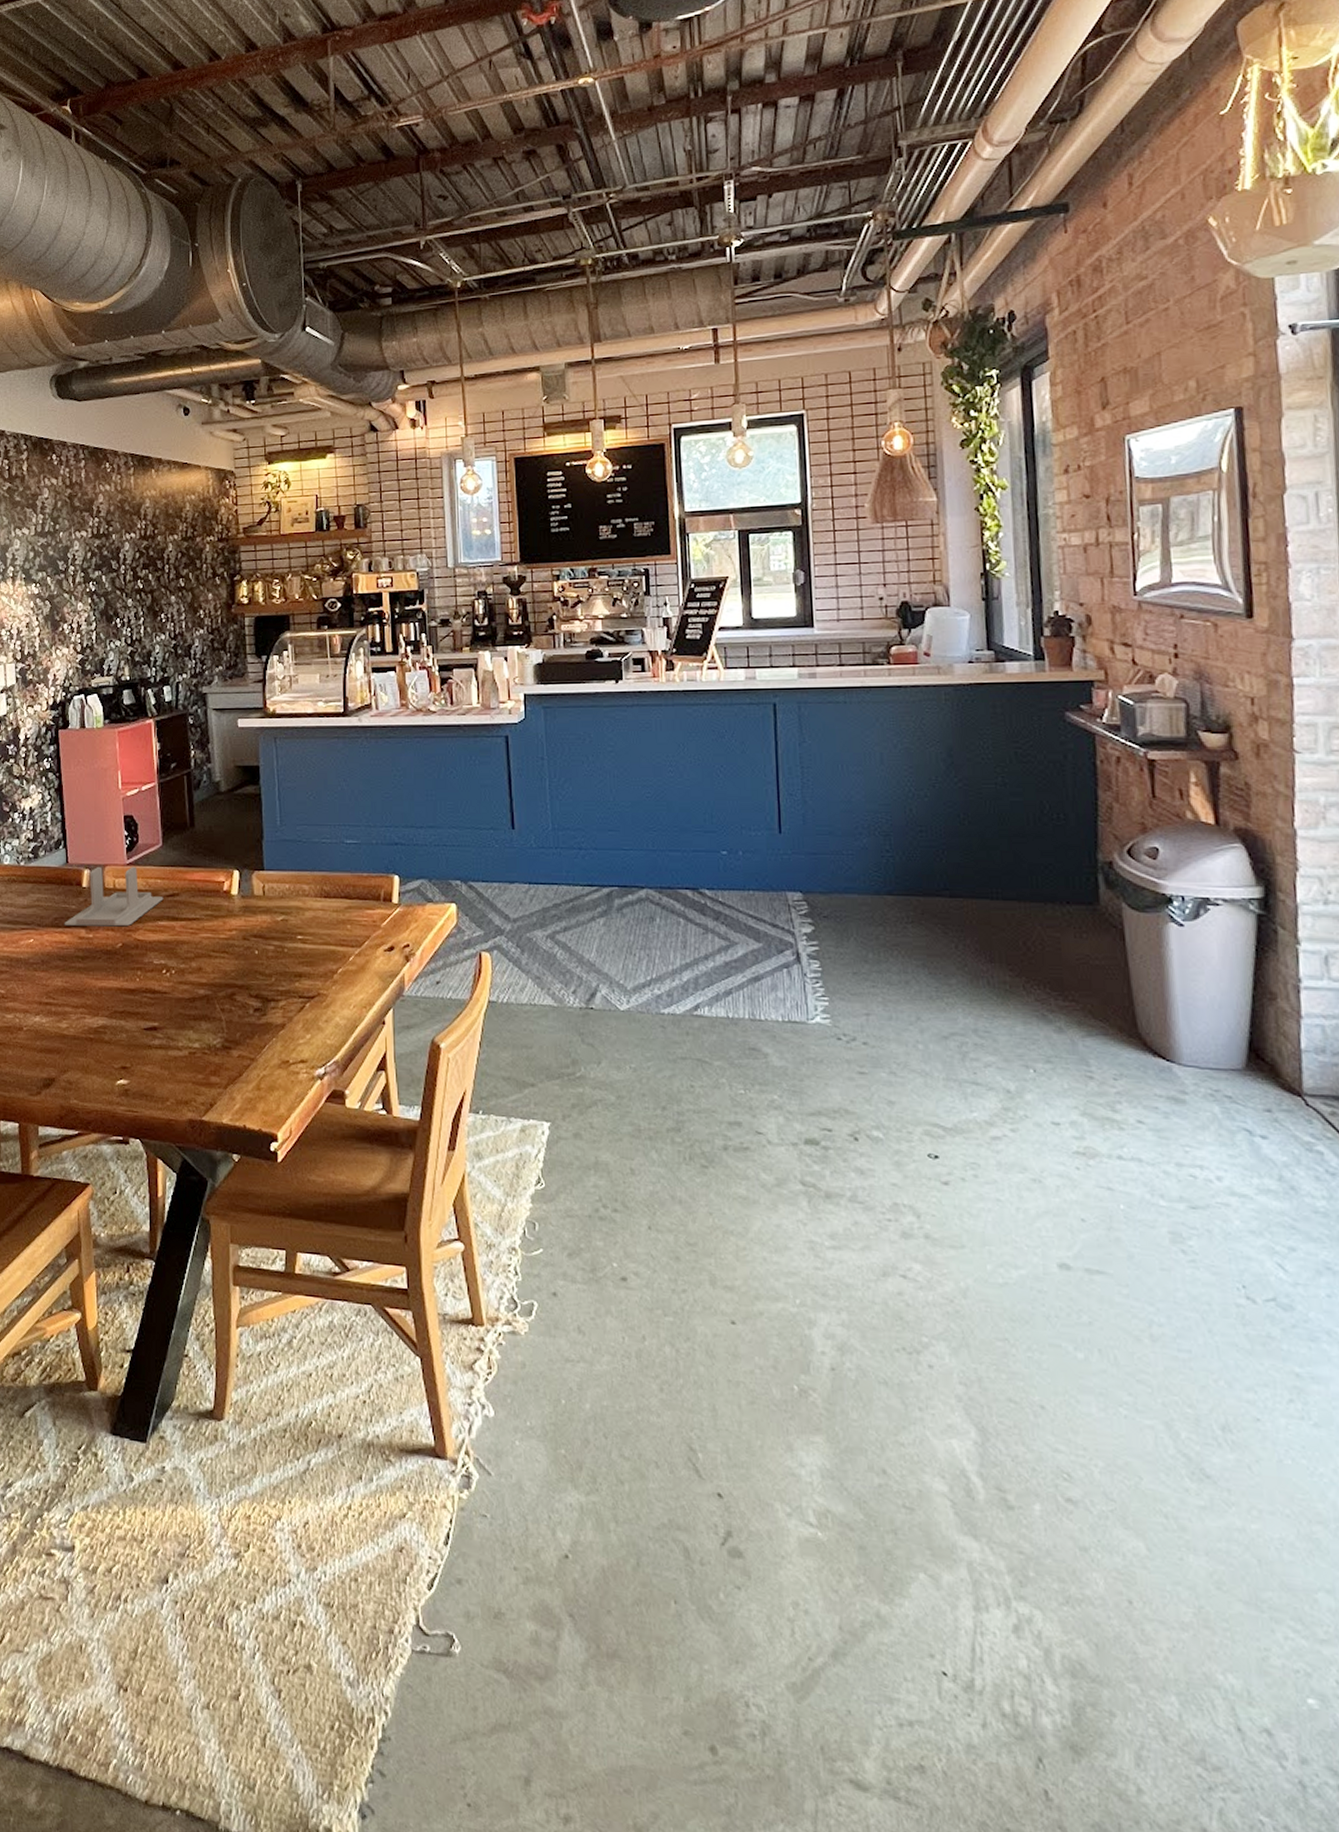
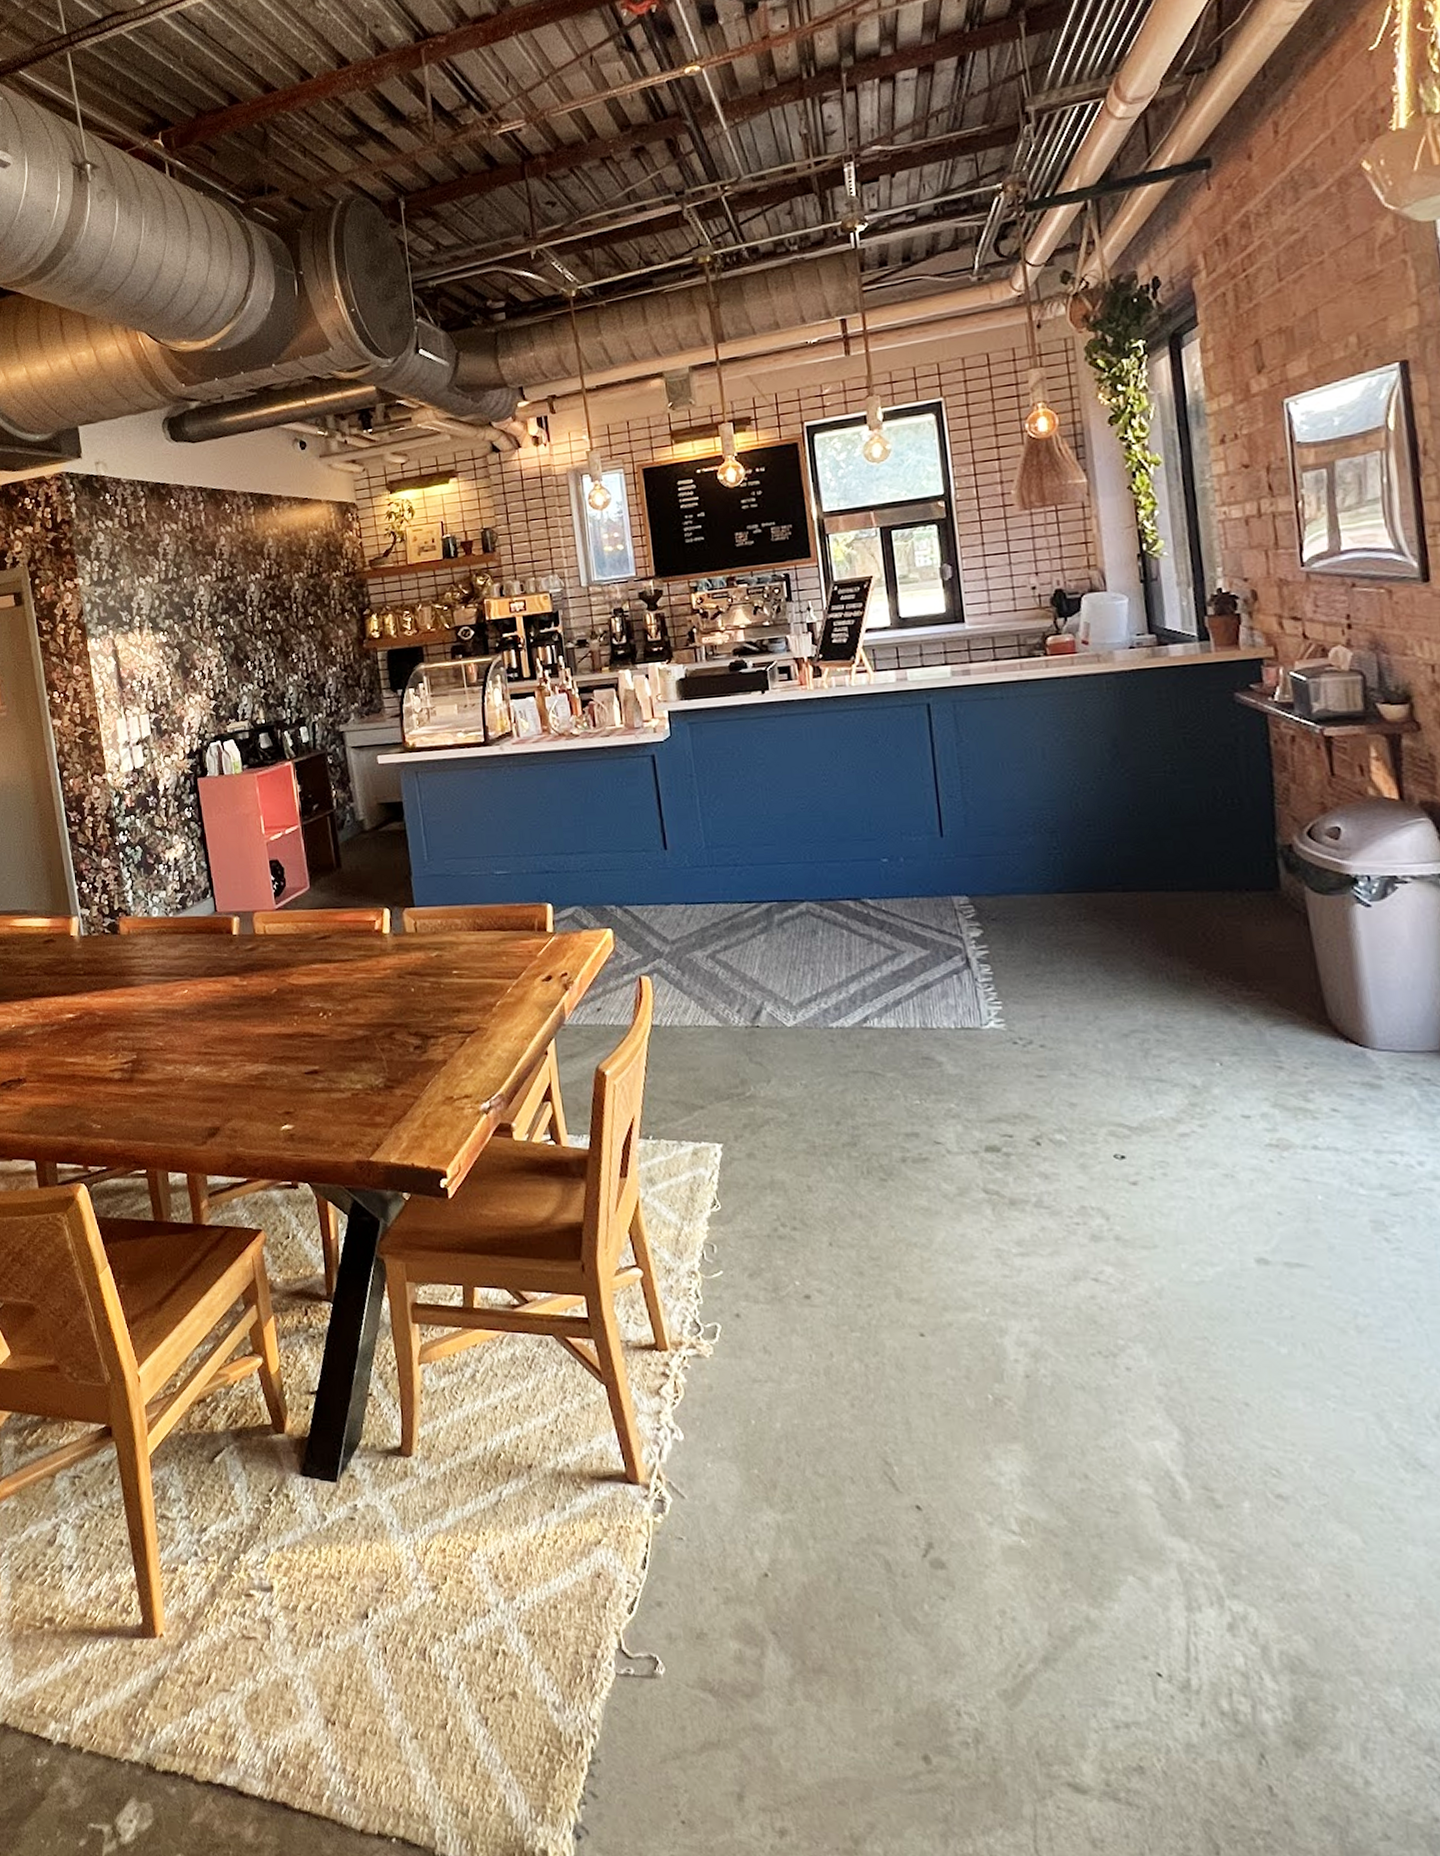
napkin holder: present [64,866,164,927] -> none [217,911,315,974]

